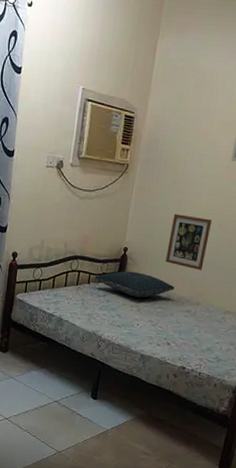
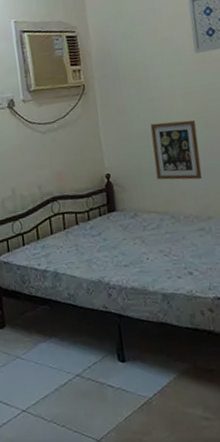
pillow: present [94,271,175,298] -> none [82,198,177,228]

